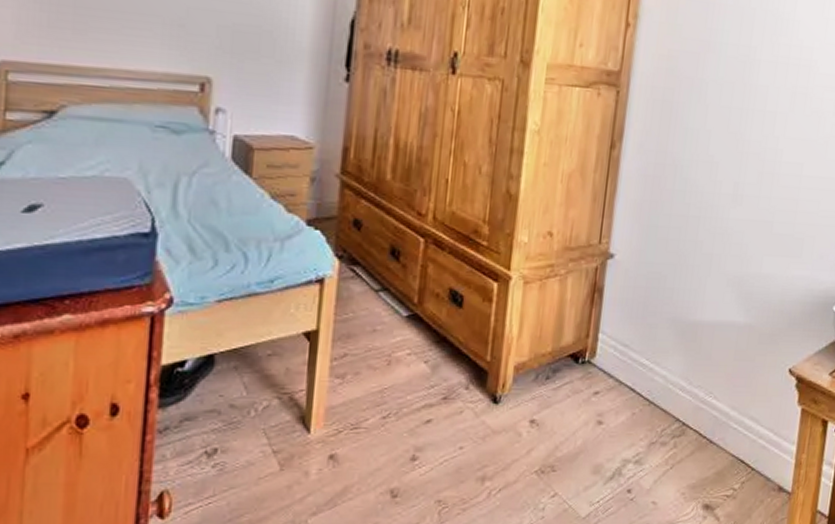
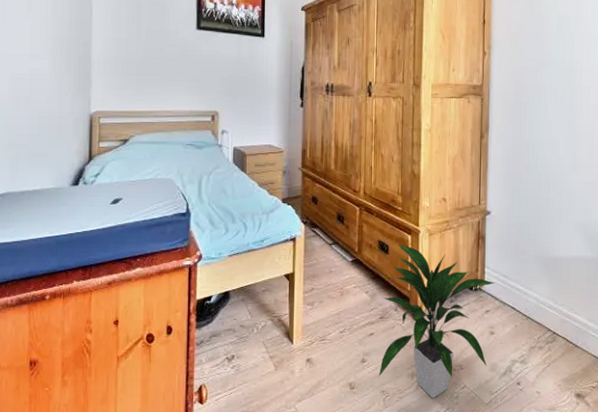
indoor plant: none [433,294,612,511] -> present [378,244,496,399]

